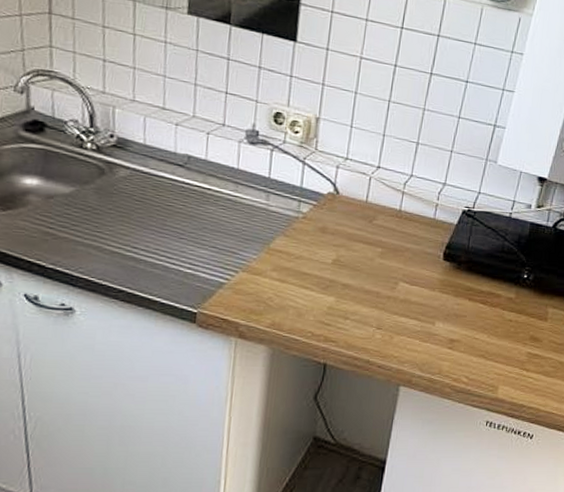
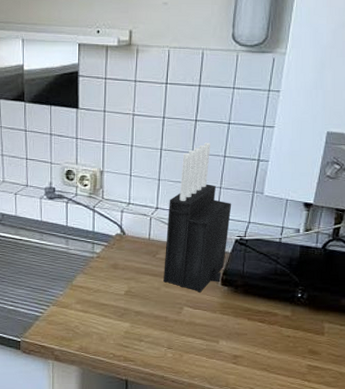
knife block: none [378,99,463,267] -> present [163,142,232,292]

